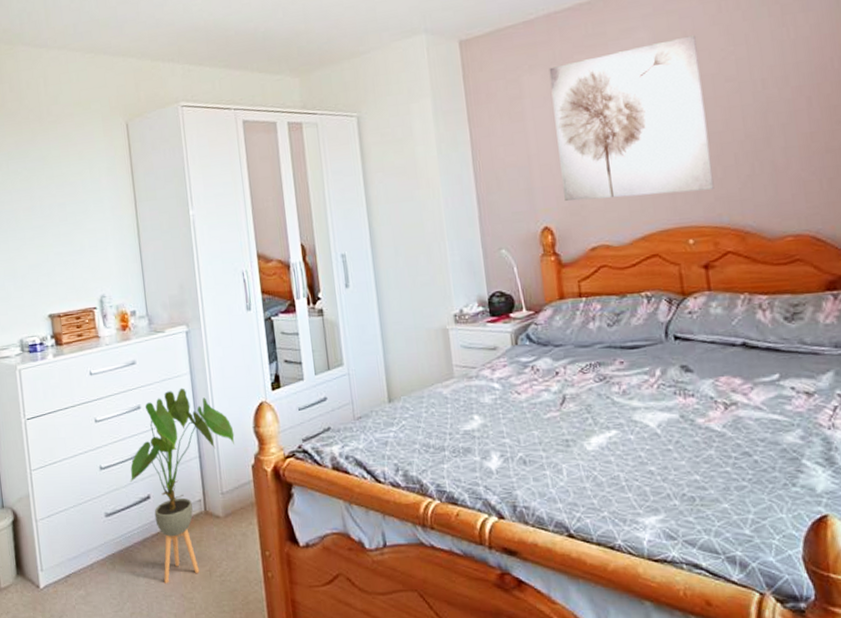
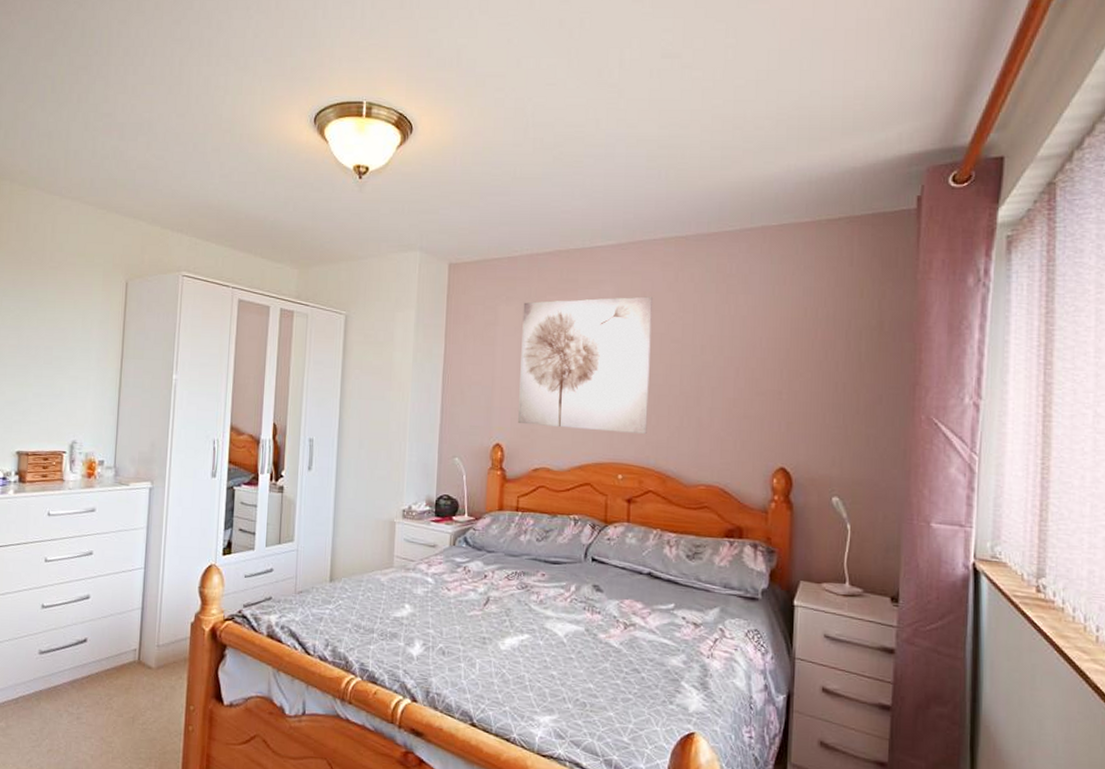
house plant: present [130,387,235,583] -> none [70,540,180,725]

